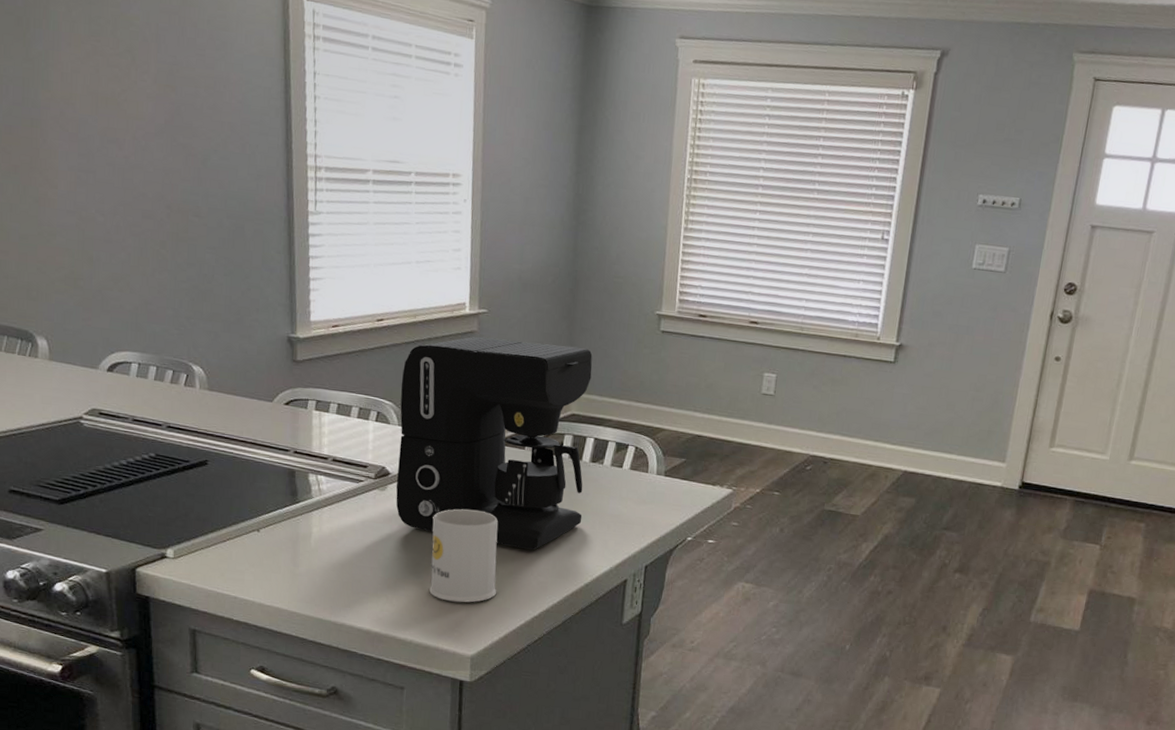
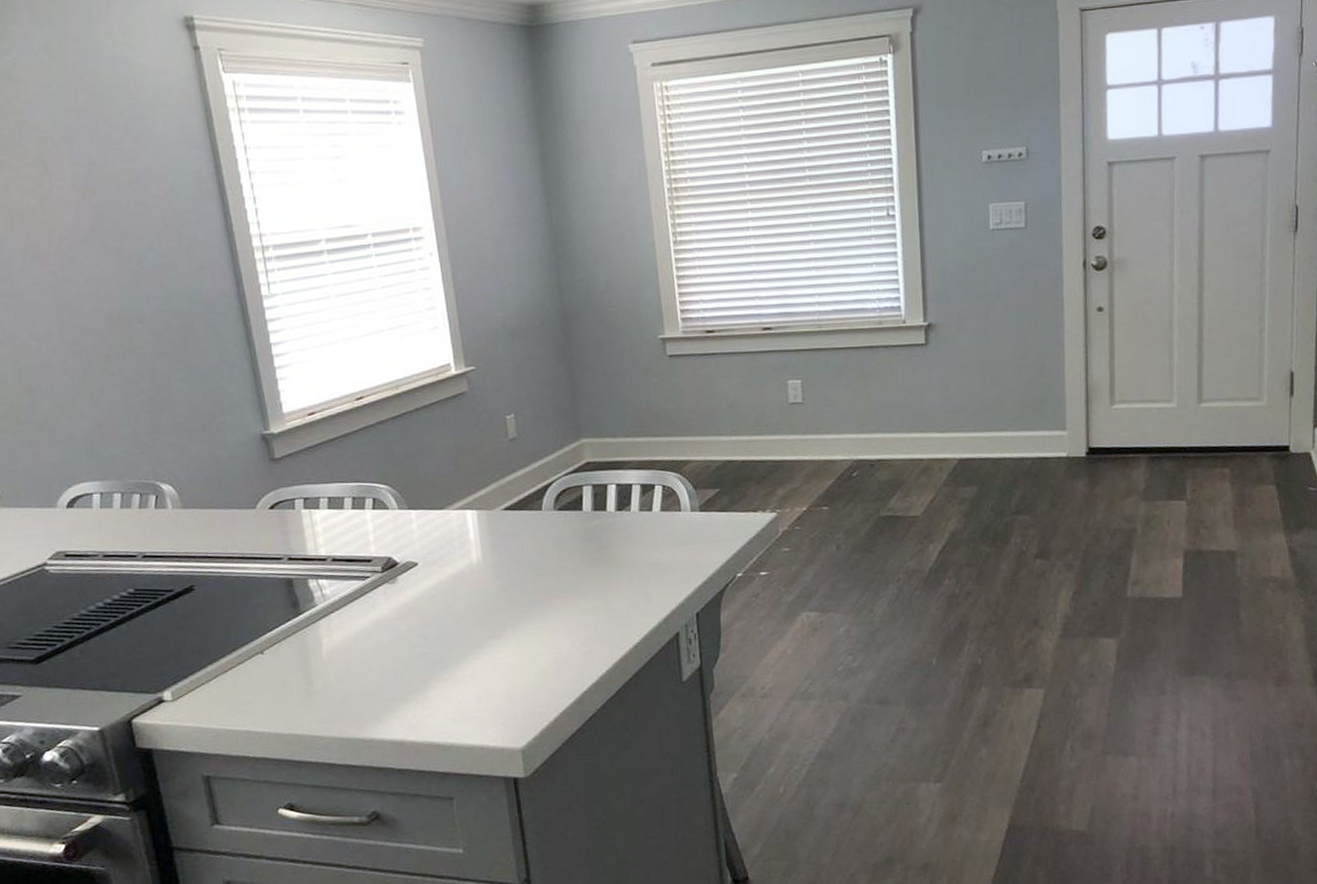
coffee maker: present [396,336,593,550] -> none [393,388,618,620]
mug: present [429,509,498,603] -> none [453,586,538,693]

